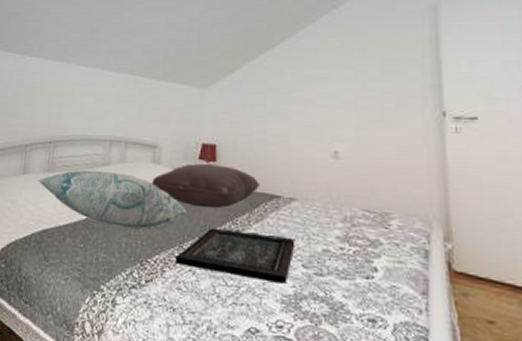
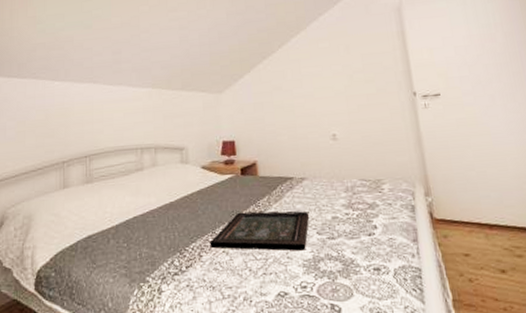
decorative pillow: present [37,170,186,229] -> none [77,176,215,224]
pillow: present [151,164,261,209] -> none [181,157,276,197]

